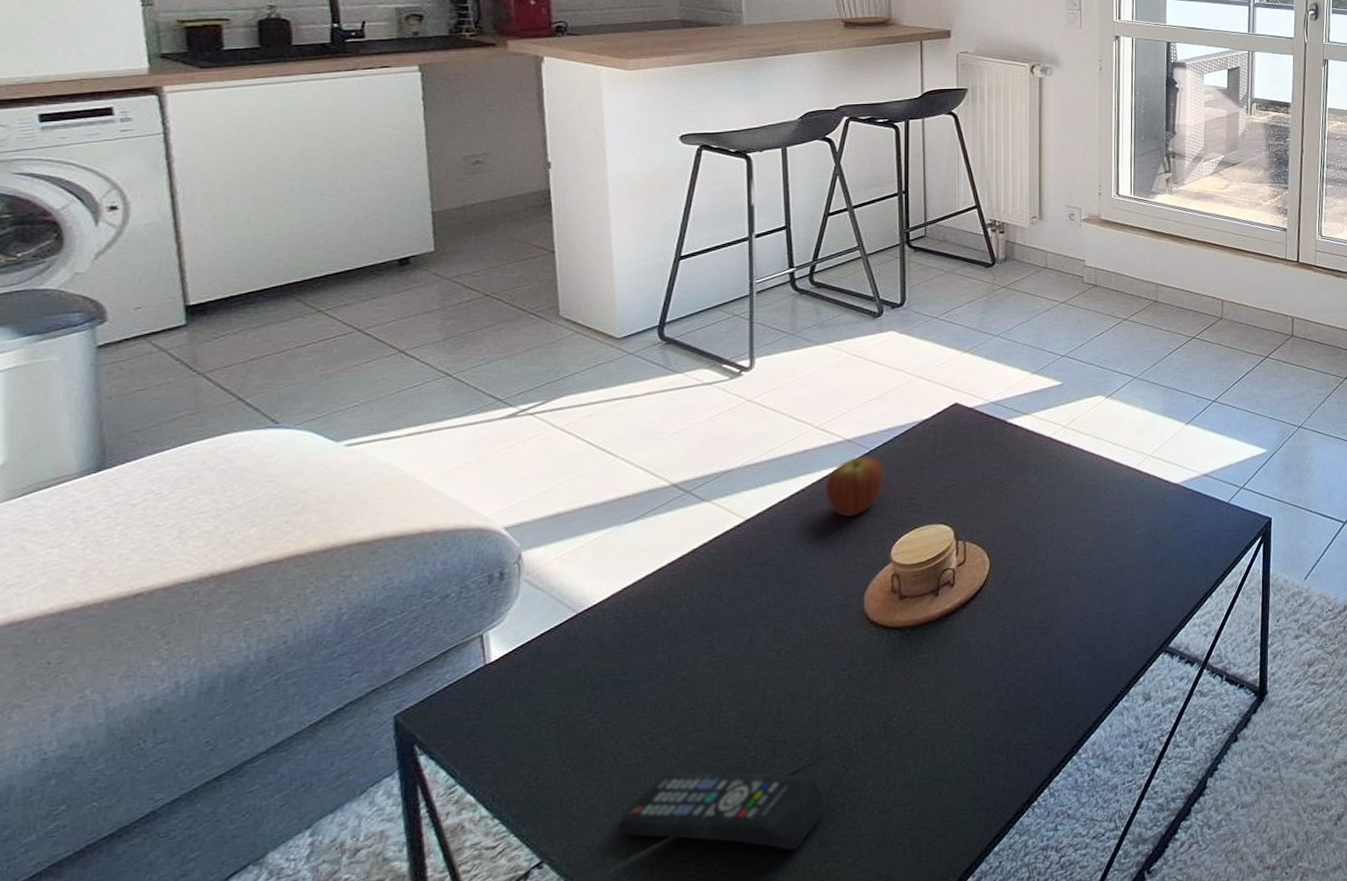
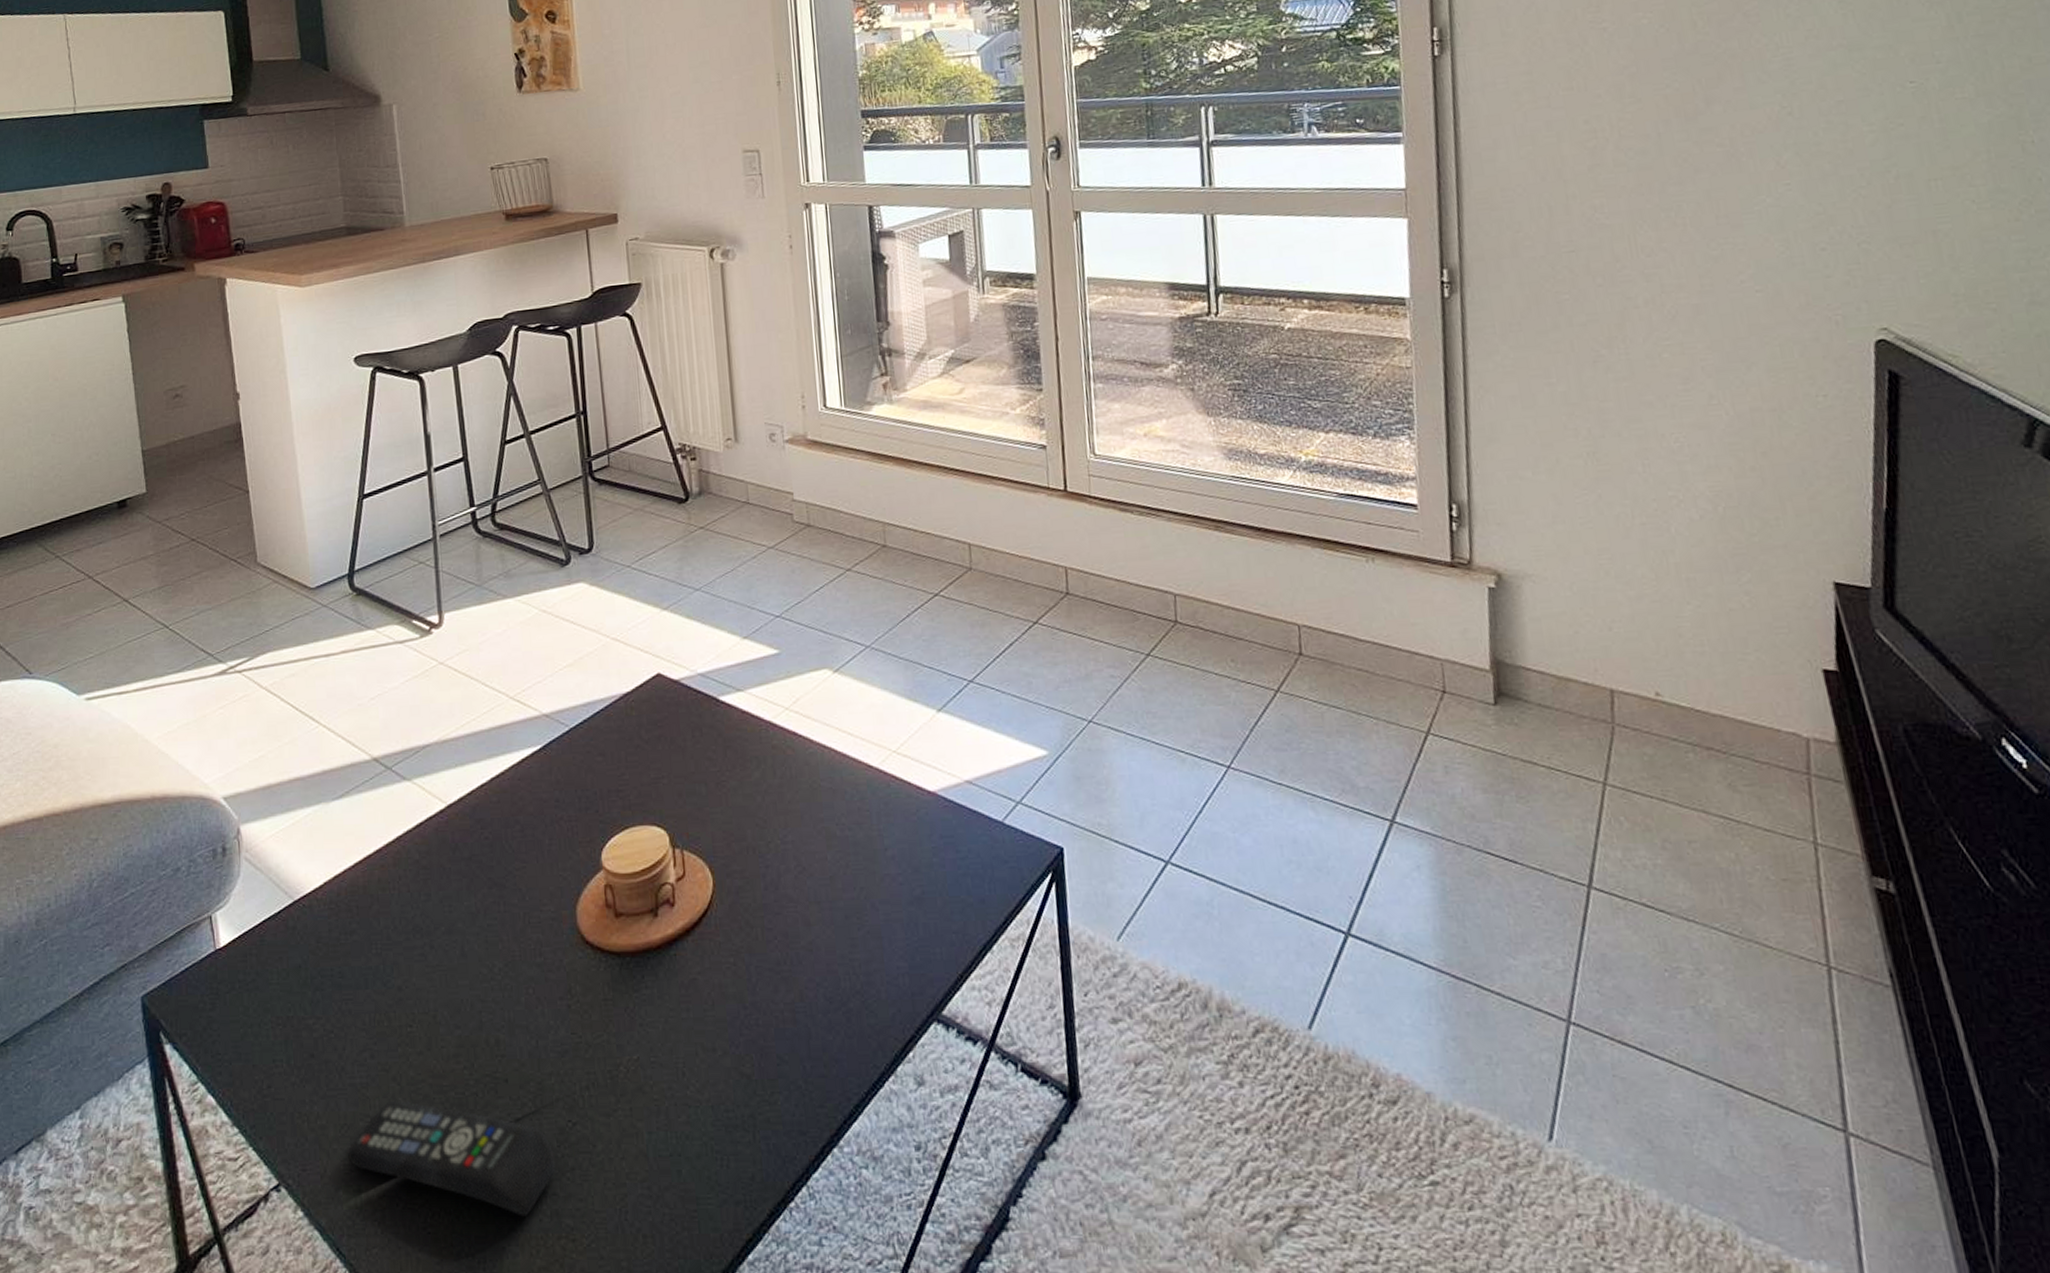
fruit: present [825,456,884,518] -> none [525,735,587,810]

